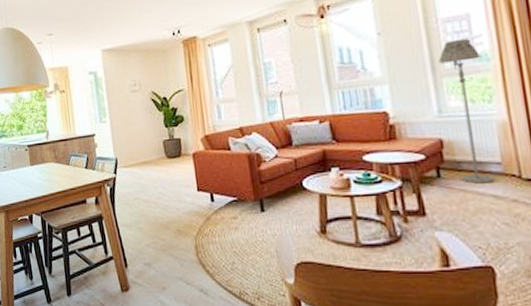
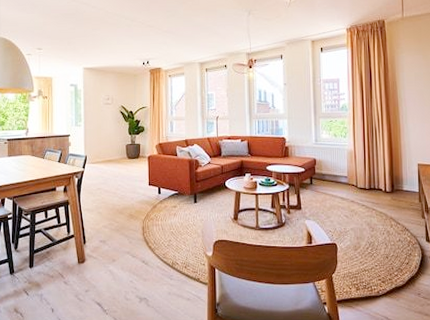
floor lamp: present [438,38,494,184] -> none [318,94,342,189]

